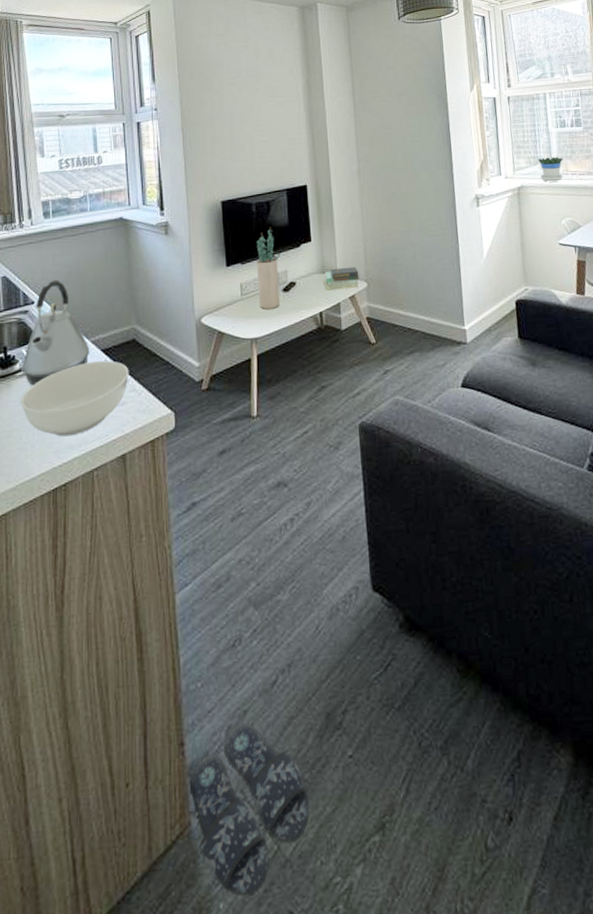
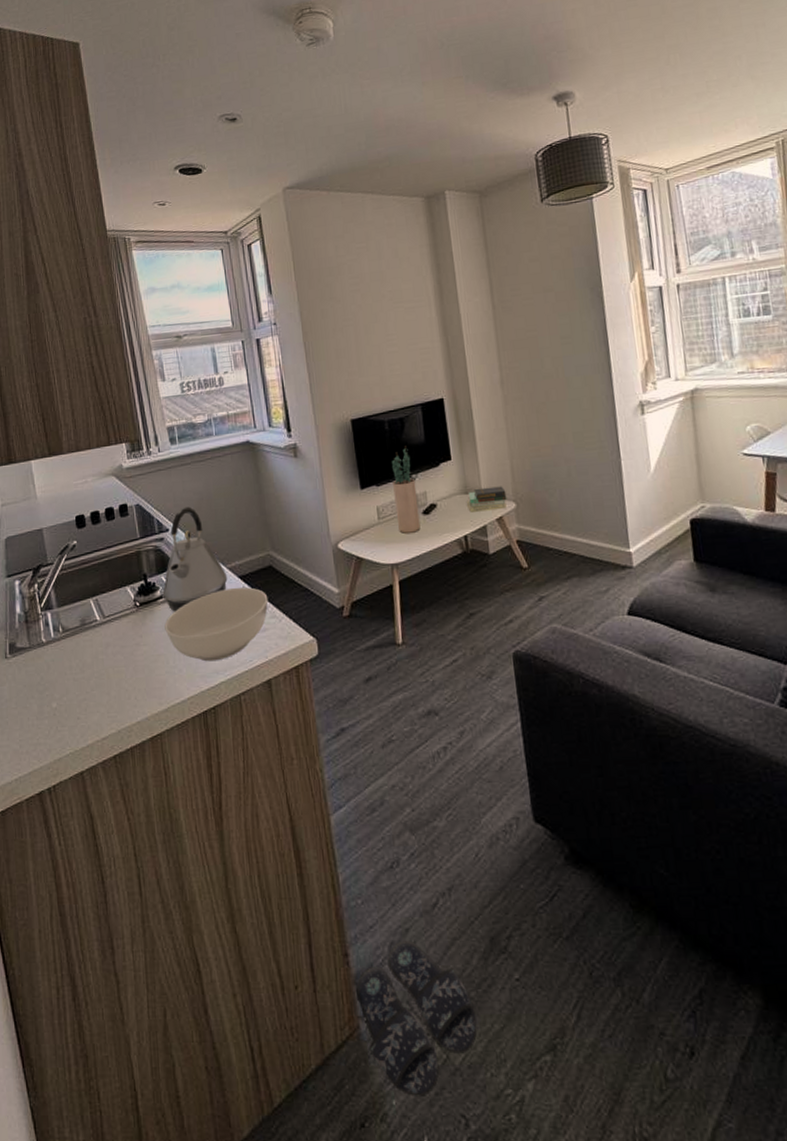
flowerpot: present [538,156,564,182] -> none [716,352,748,383]

